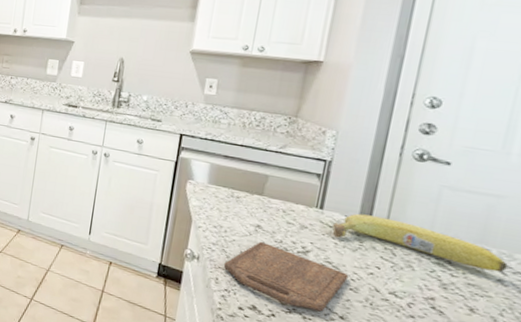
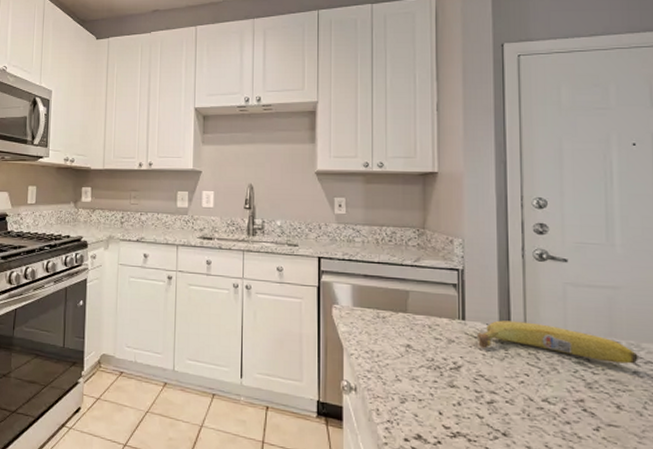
cutting board: present [223,241,349,312] -> none [381,362,502,431]

